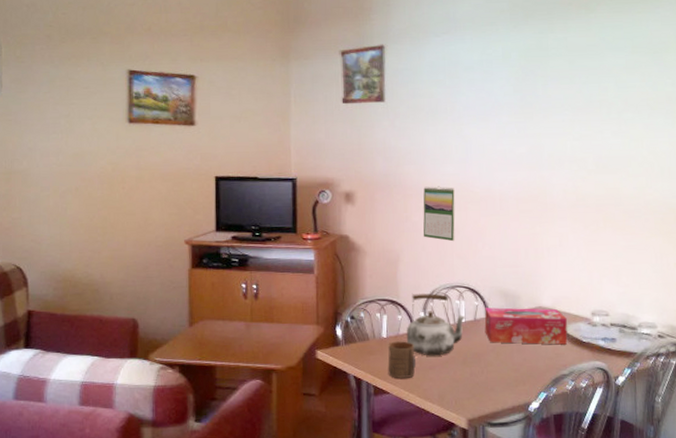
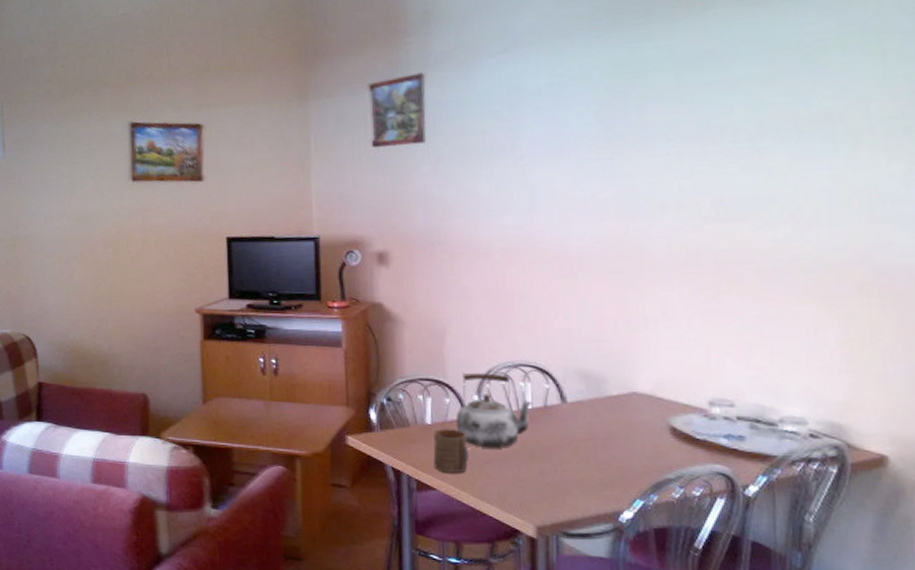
calendar: present [423,186,456,242] -> none [475,242,518,311]
tissue box: present [484,307,568,345] -> none [558,392,674,441]

